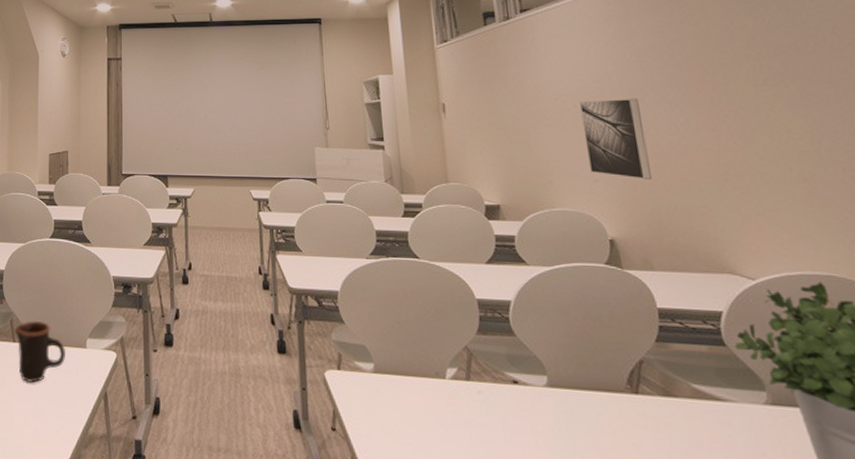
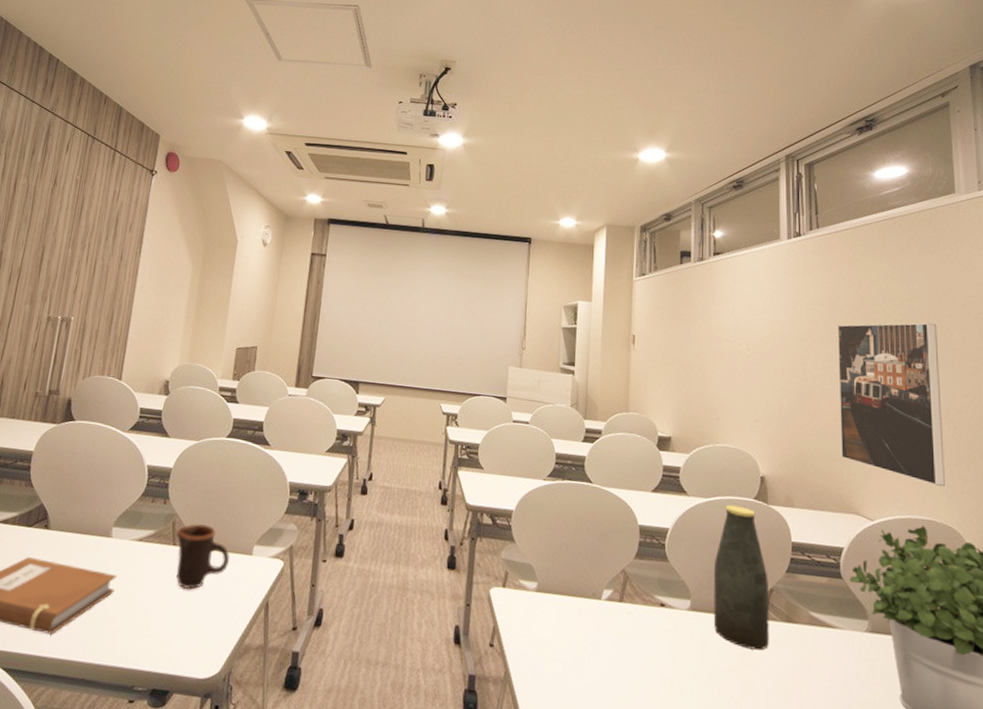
bottle: none [568,272,647,428] -> present [713,505,769,651]
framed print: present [580,98,652,179] -> none [752,345,803,424]
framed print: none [676,56,841,236] -> present [837,322,945,486]

